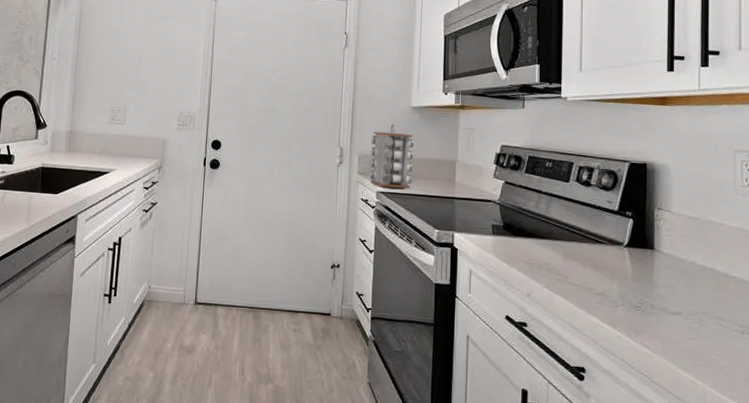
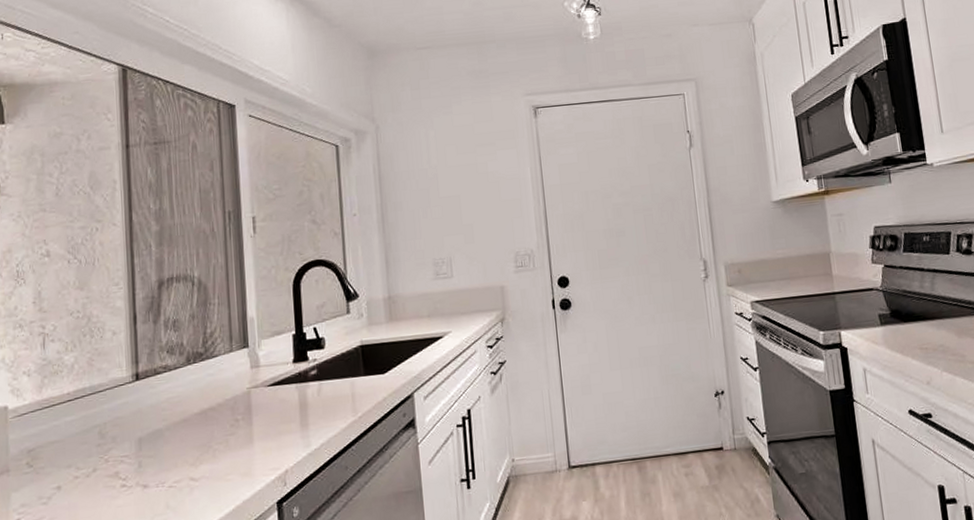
spice rack: present [369,123,414,190] -> none [735,223,787,296]

